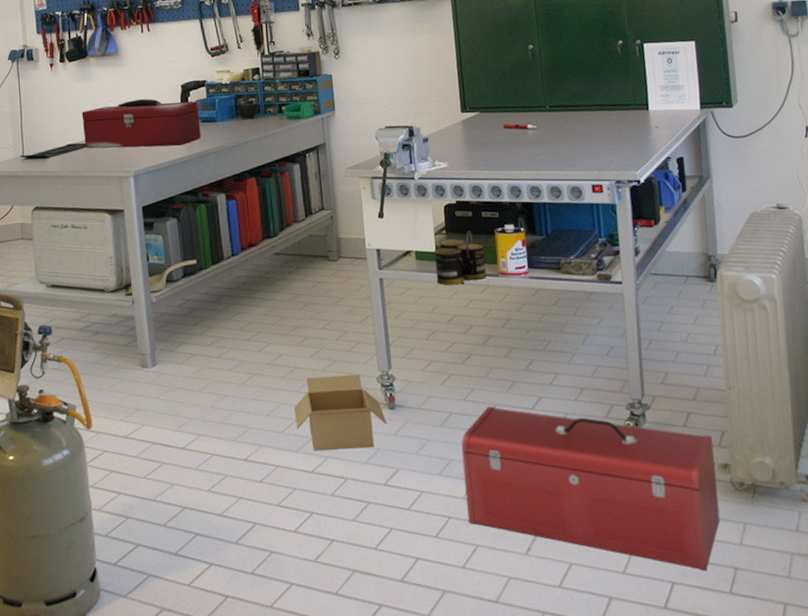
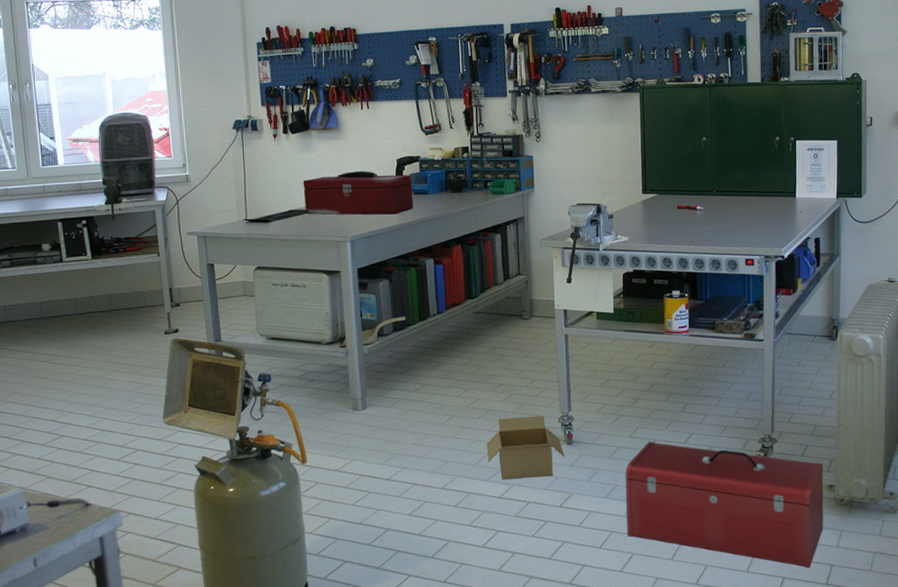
paint can: present [433,231,487,286] -> none [612,295,655,342]

